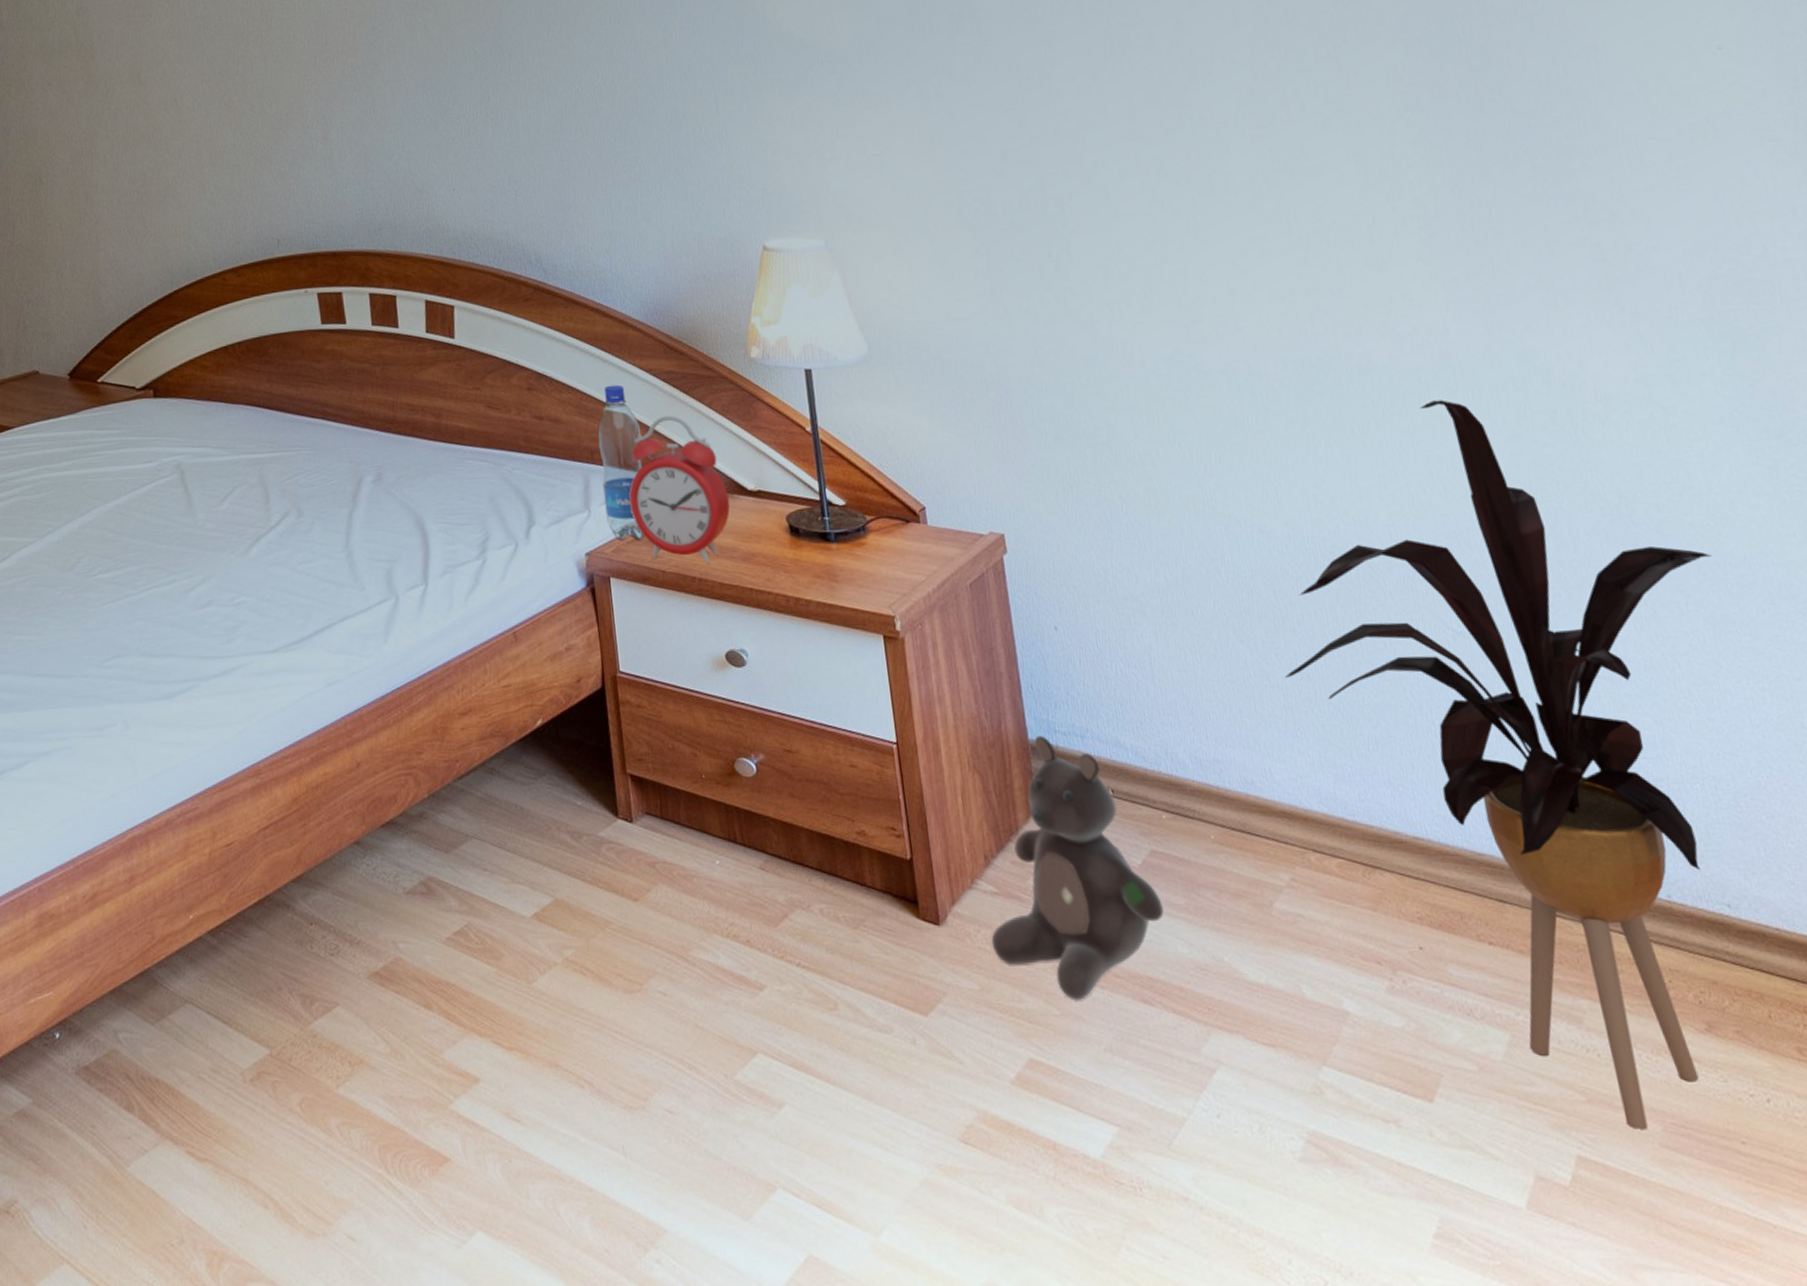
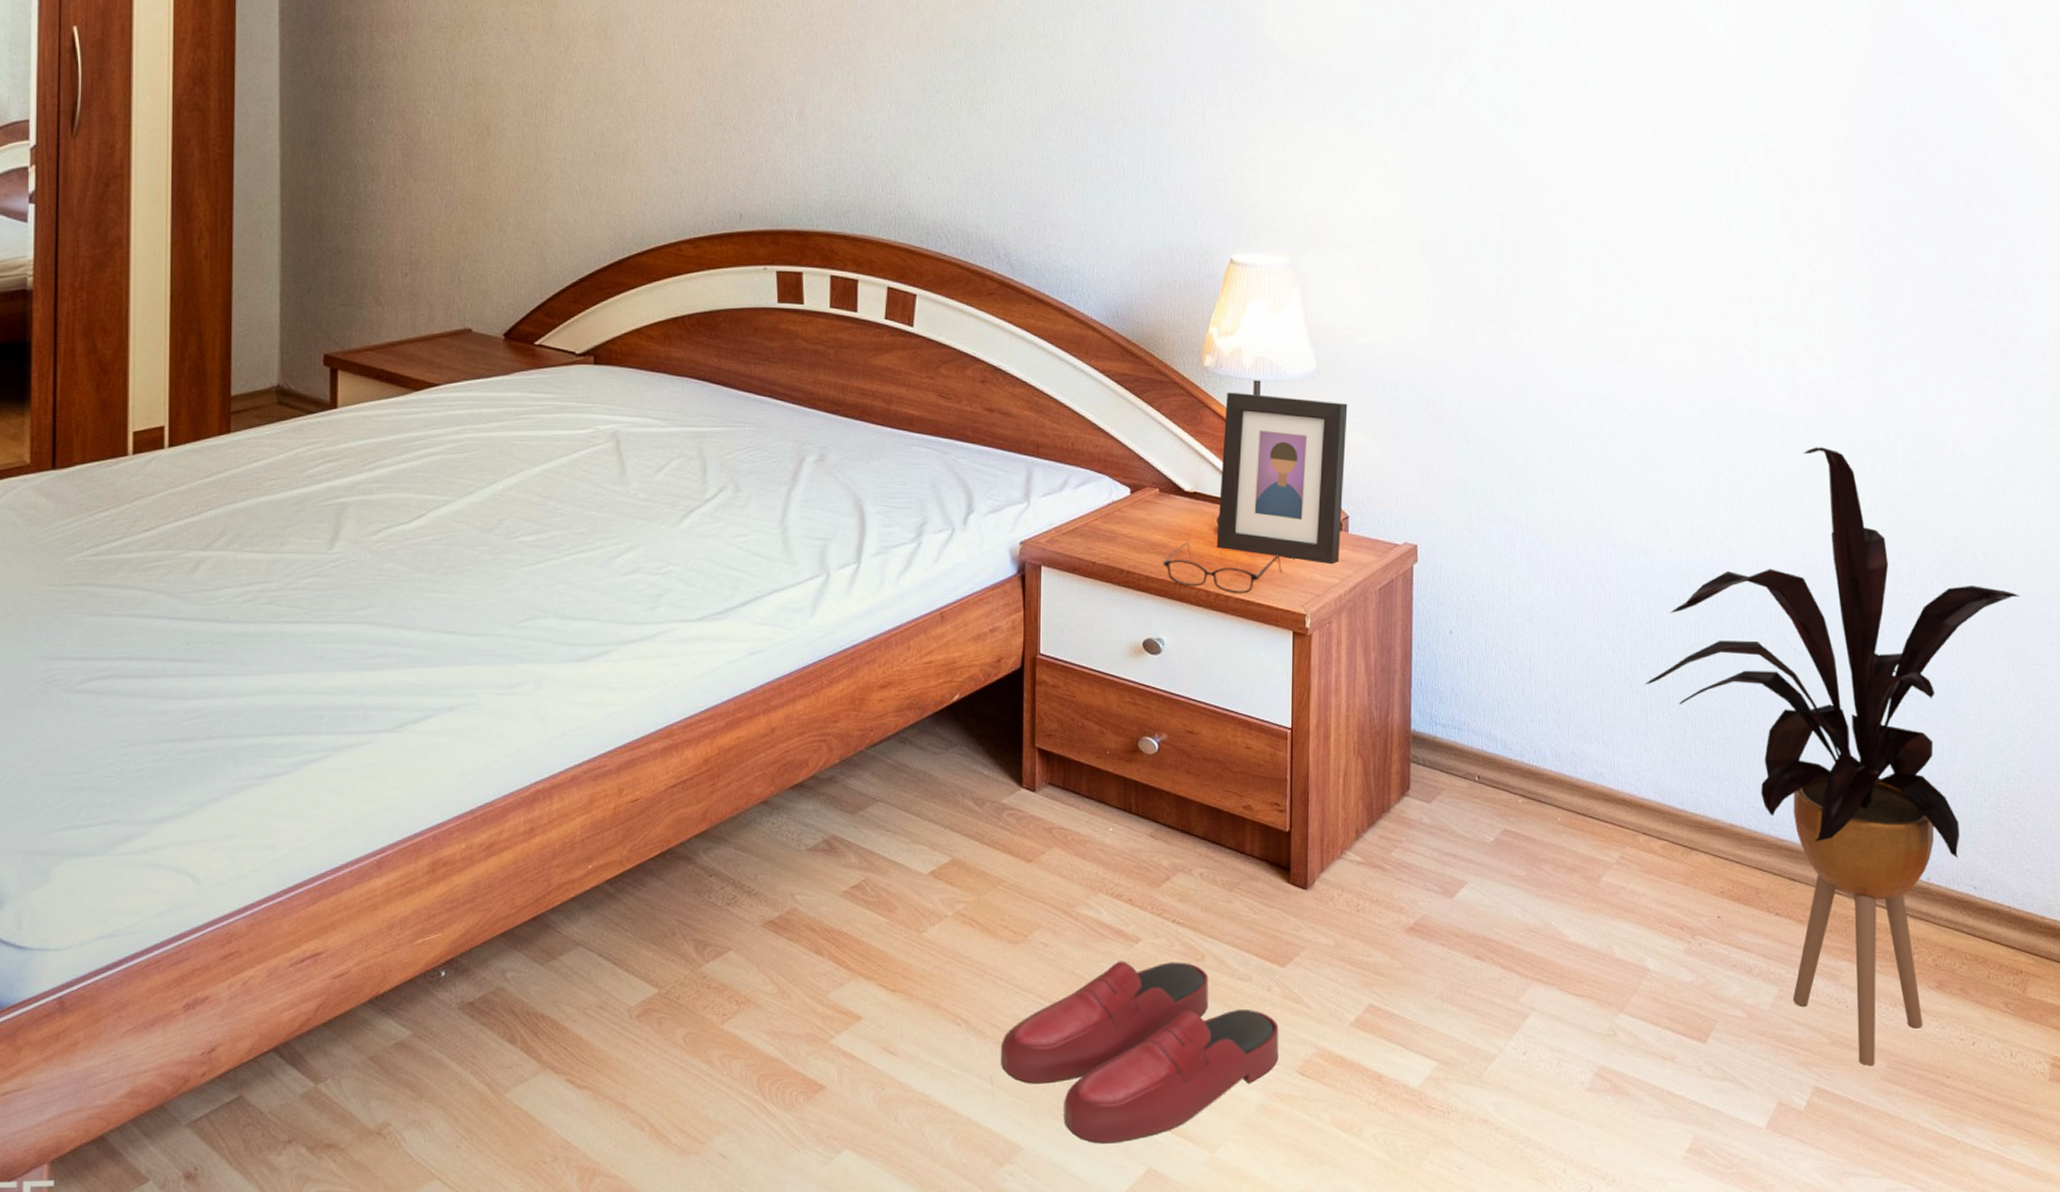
bottle: present [597,384,643,541] -> none [1044,383,1089,533]
alarm clock: present [628,415,730,565] -> none [1068,416,1165,559]
slippers: none [629,1011,936,1226] -> present [1000,961,1279,1144]
eyeglasses: none [735,543,864,598] -> present [1163,541,1283,594]
picture frame: none [778,382,923,561] -> present [1216,392,1348,565]
stuffed animal: present [991,735,1164,1001] -> none [1351,726,1506,956]

